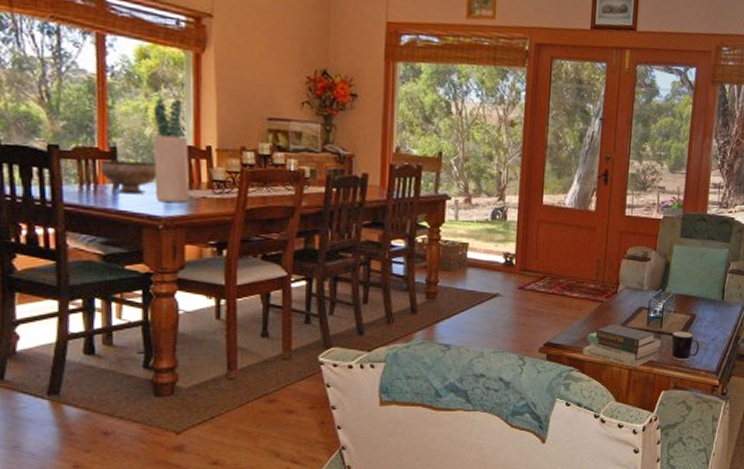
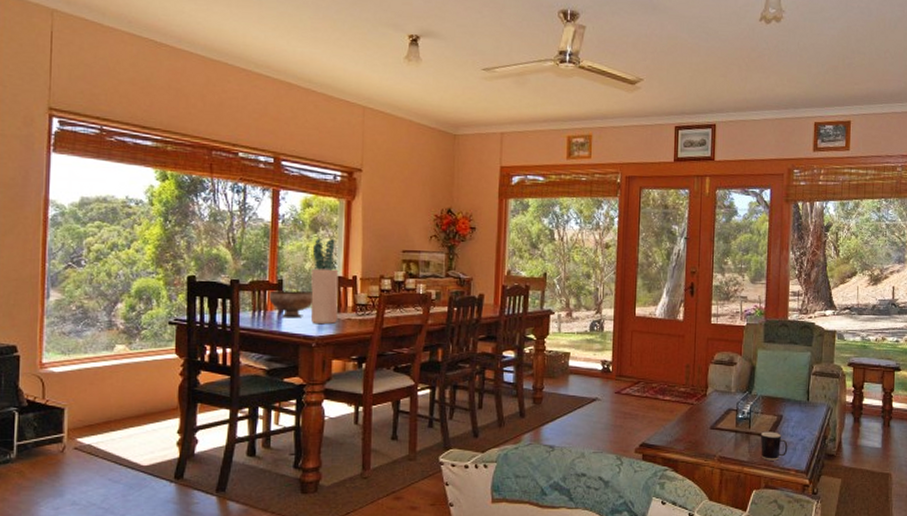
books: present [582,324,661,368] -> none [676,426,750,468]

